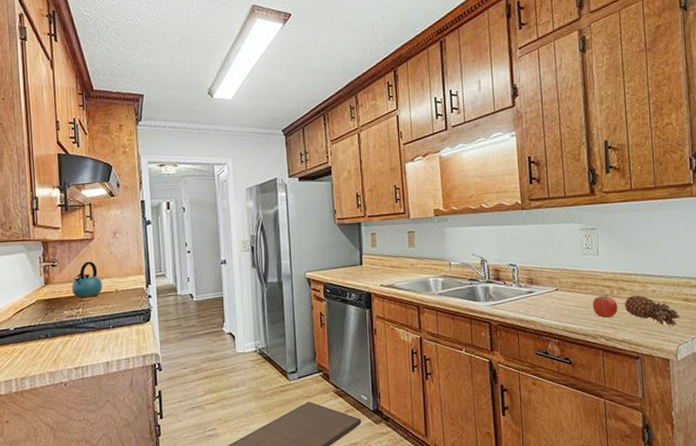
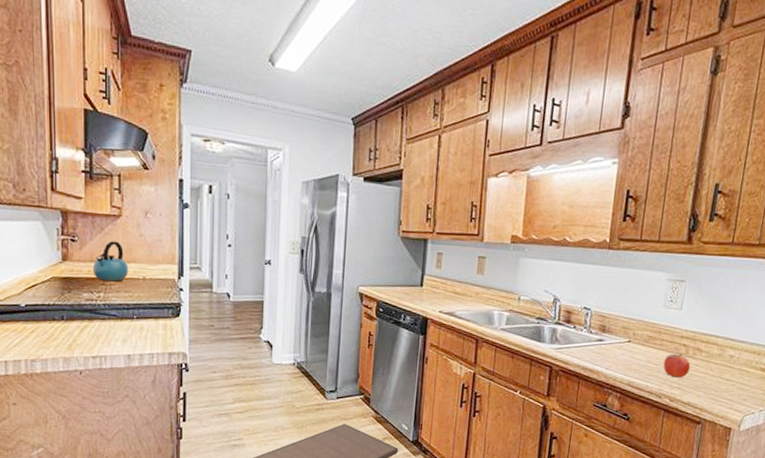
fruit: present [624,295,681,327] -> none [697,358,754,396]

